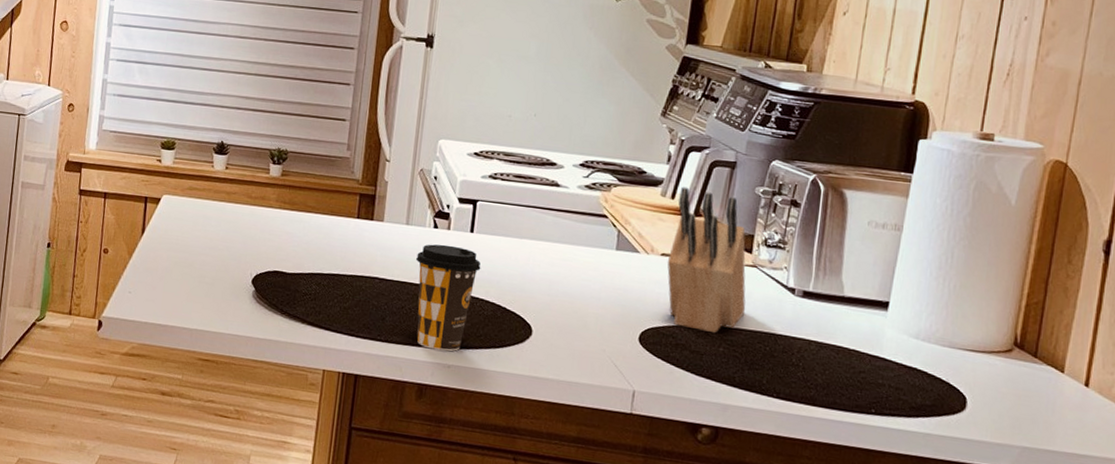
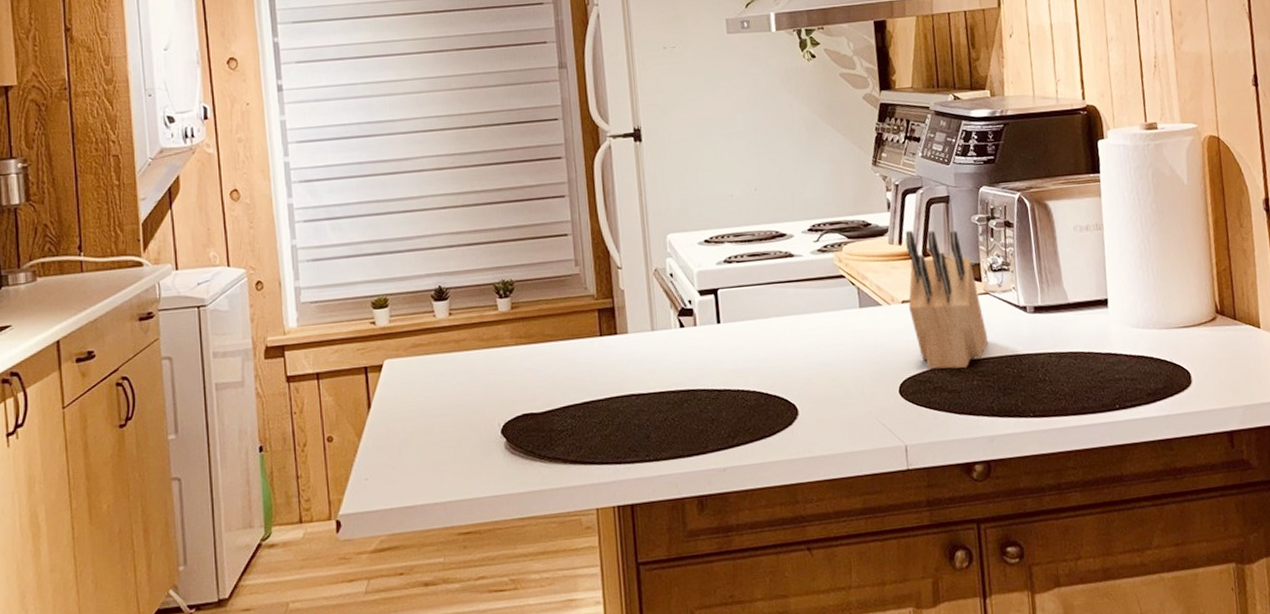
coffee cup: present [415,244,481,352] -> none [668,341,735,457]

